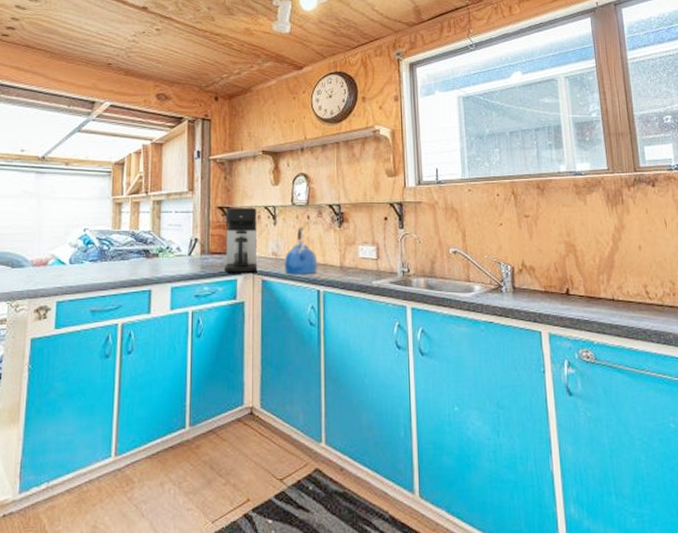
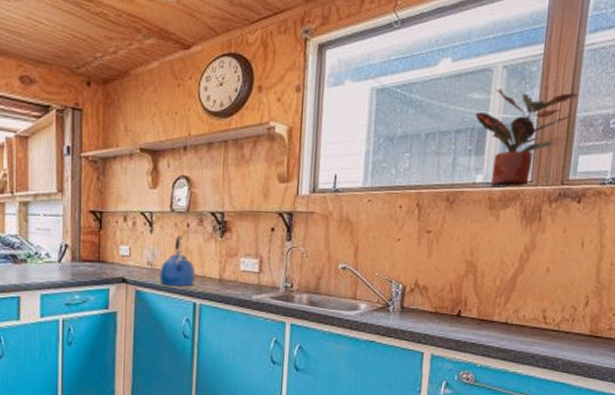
coffee maker: present [225,207,258,273] -> none [96,211,132,283]
potted plant: none [549,94,632,176] -> present [475,89,579,188]

